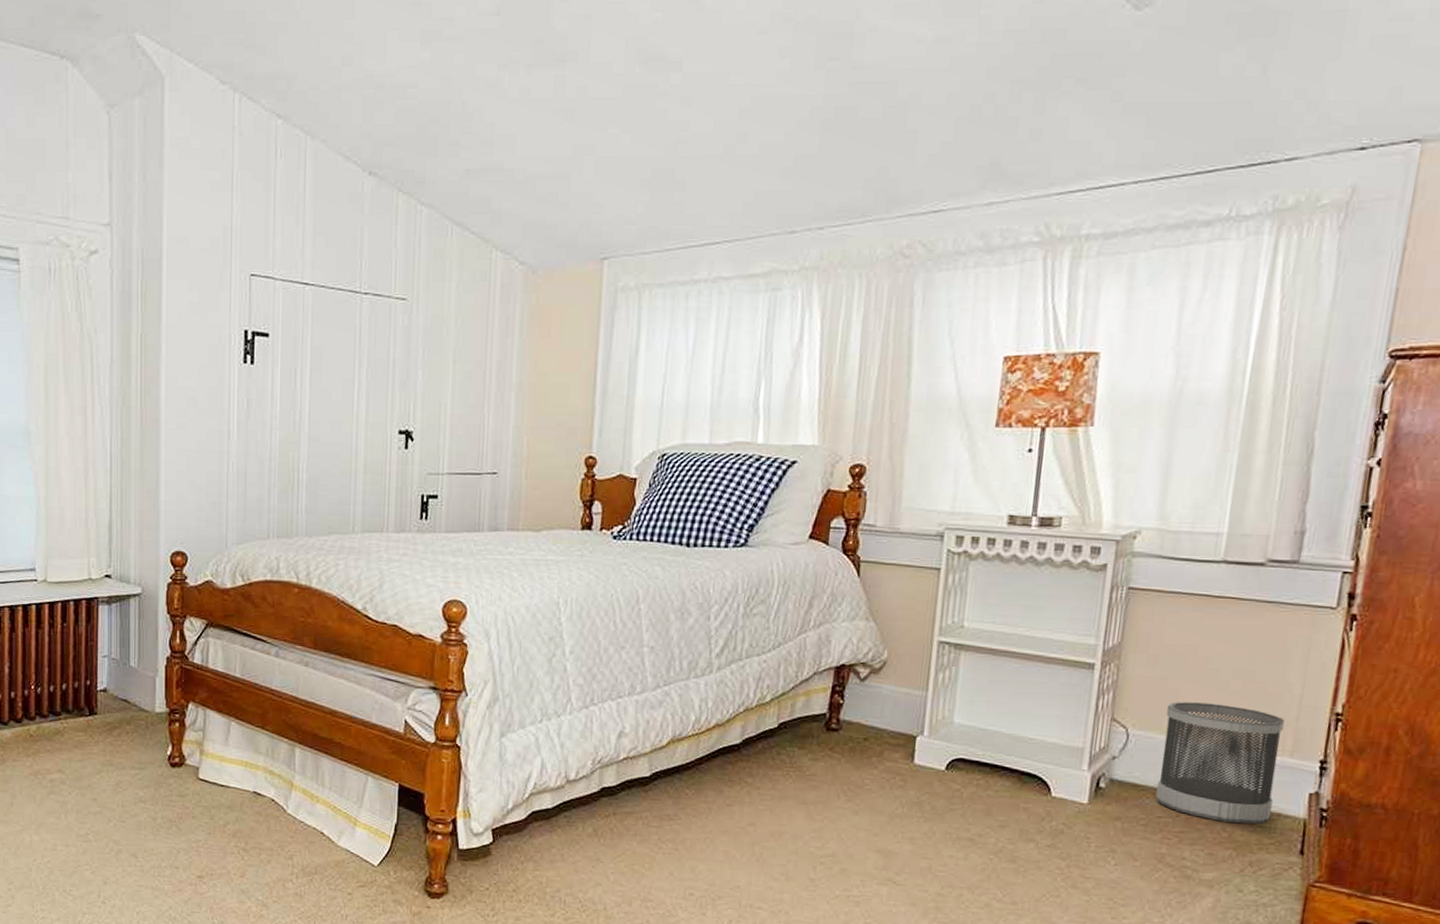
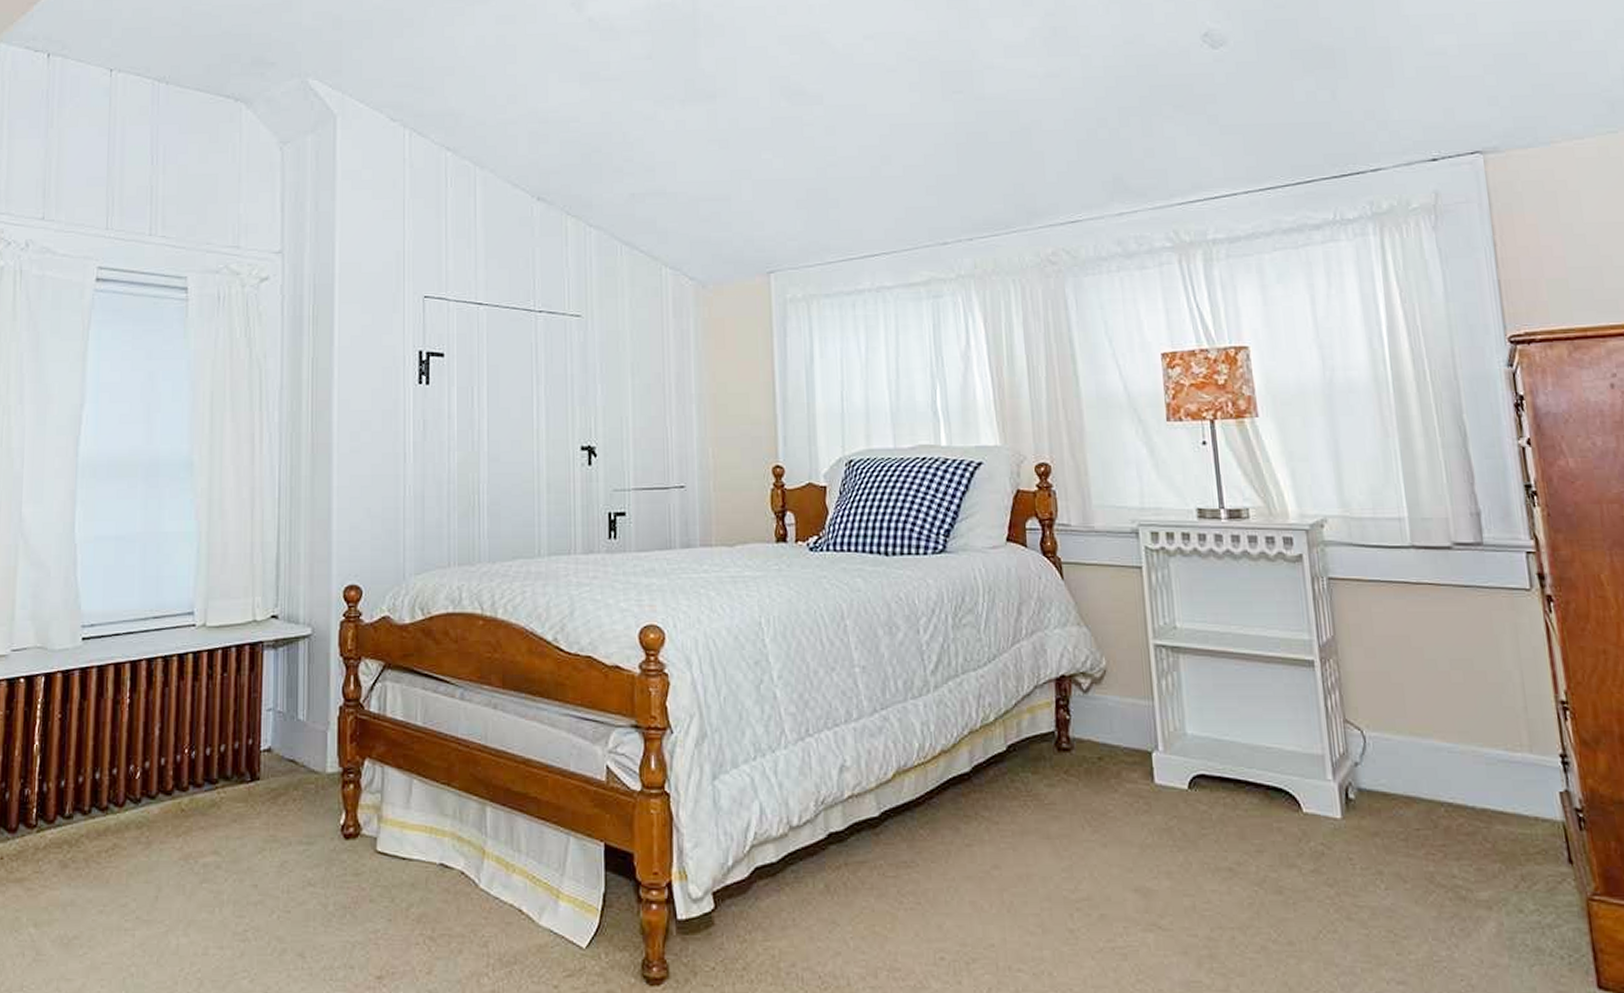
wastebasket: present [1155,702,1285,825] -> none [1395,697,1529,832]

